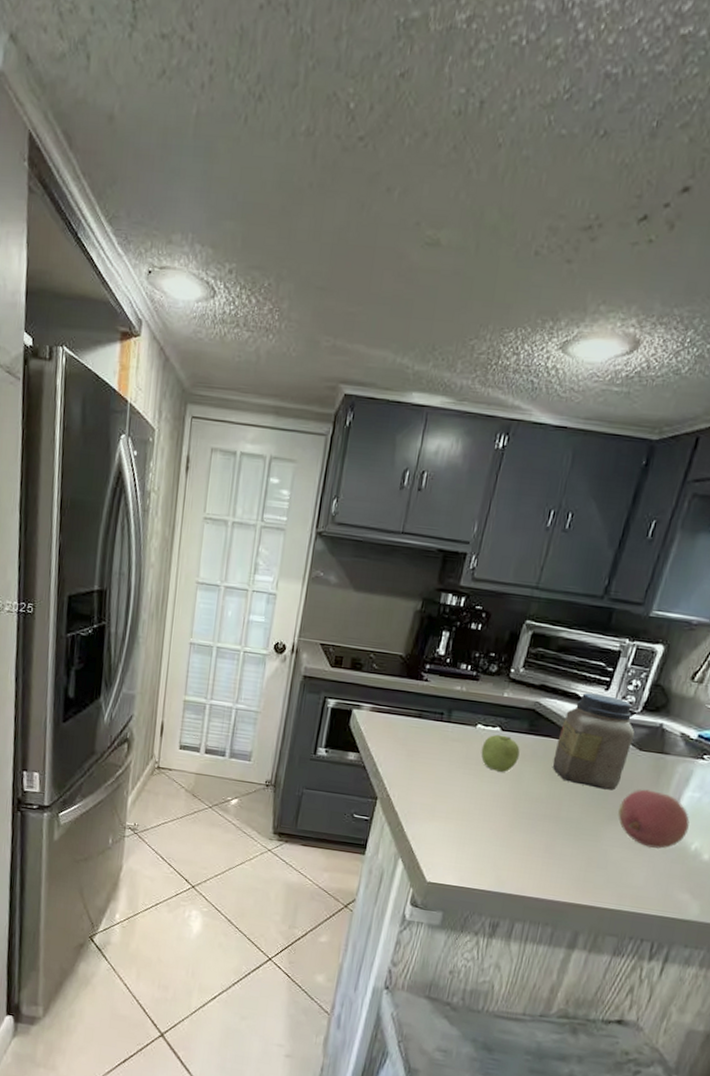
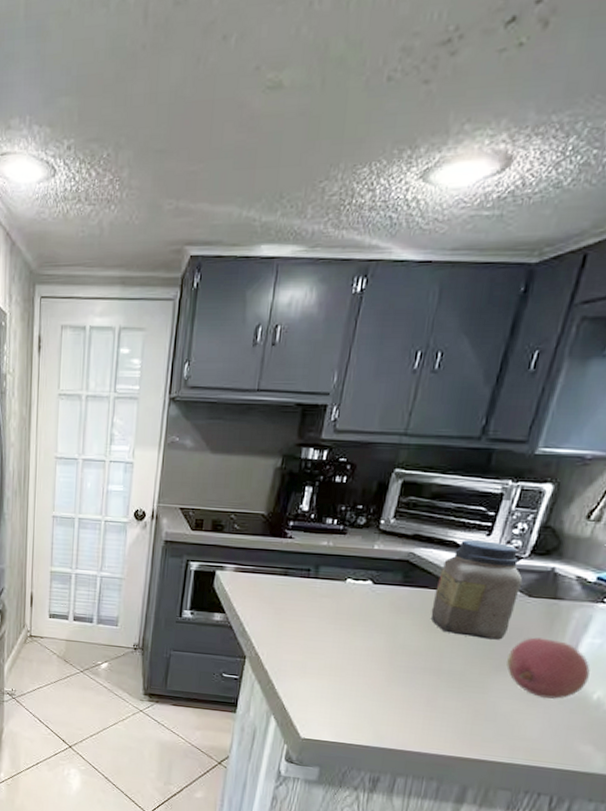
fruit: present [481,734,520,772] -> none [352,588,394,626]

